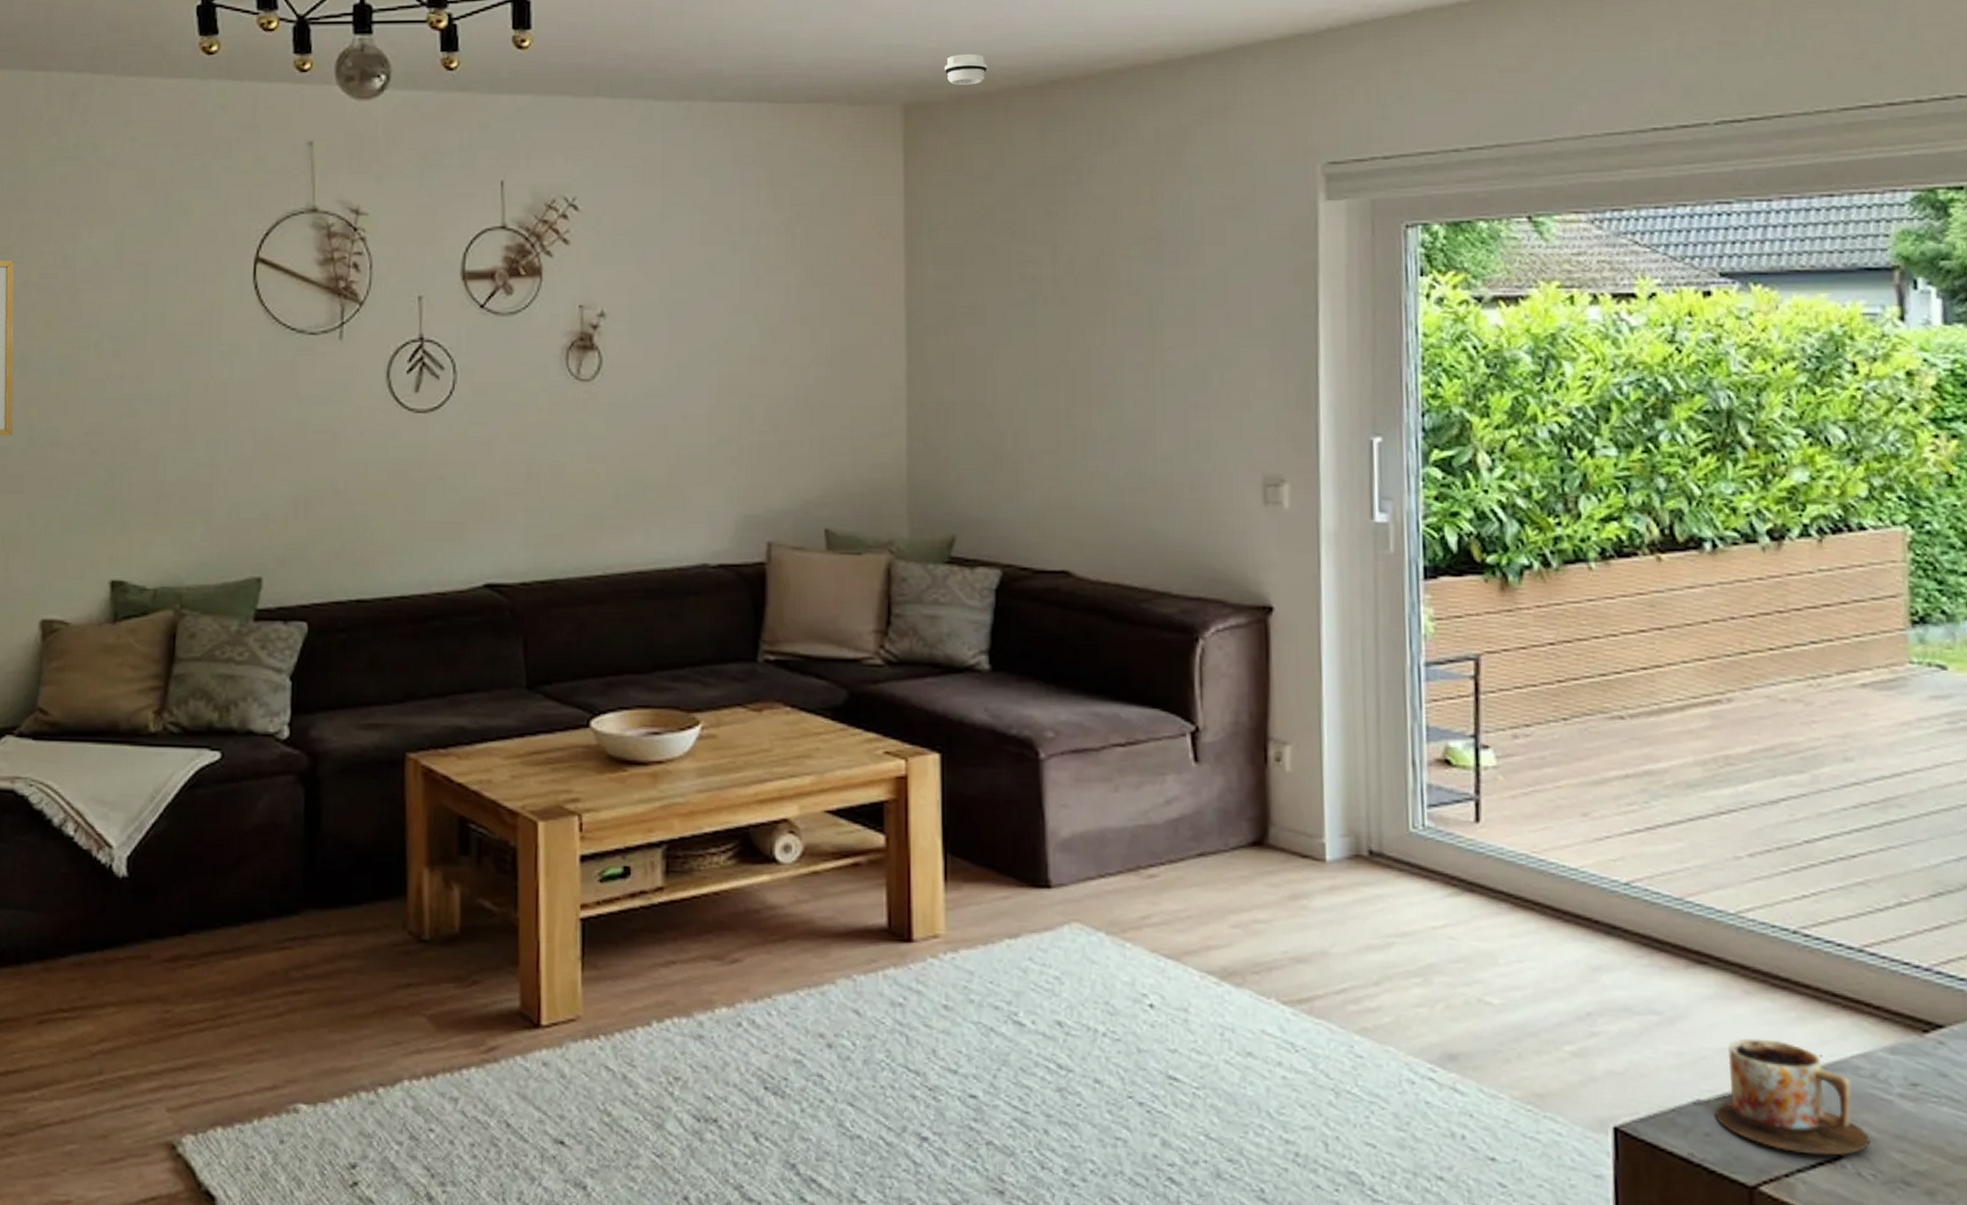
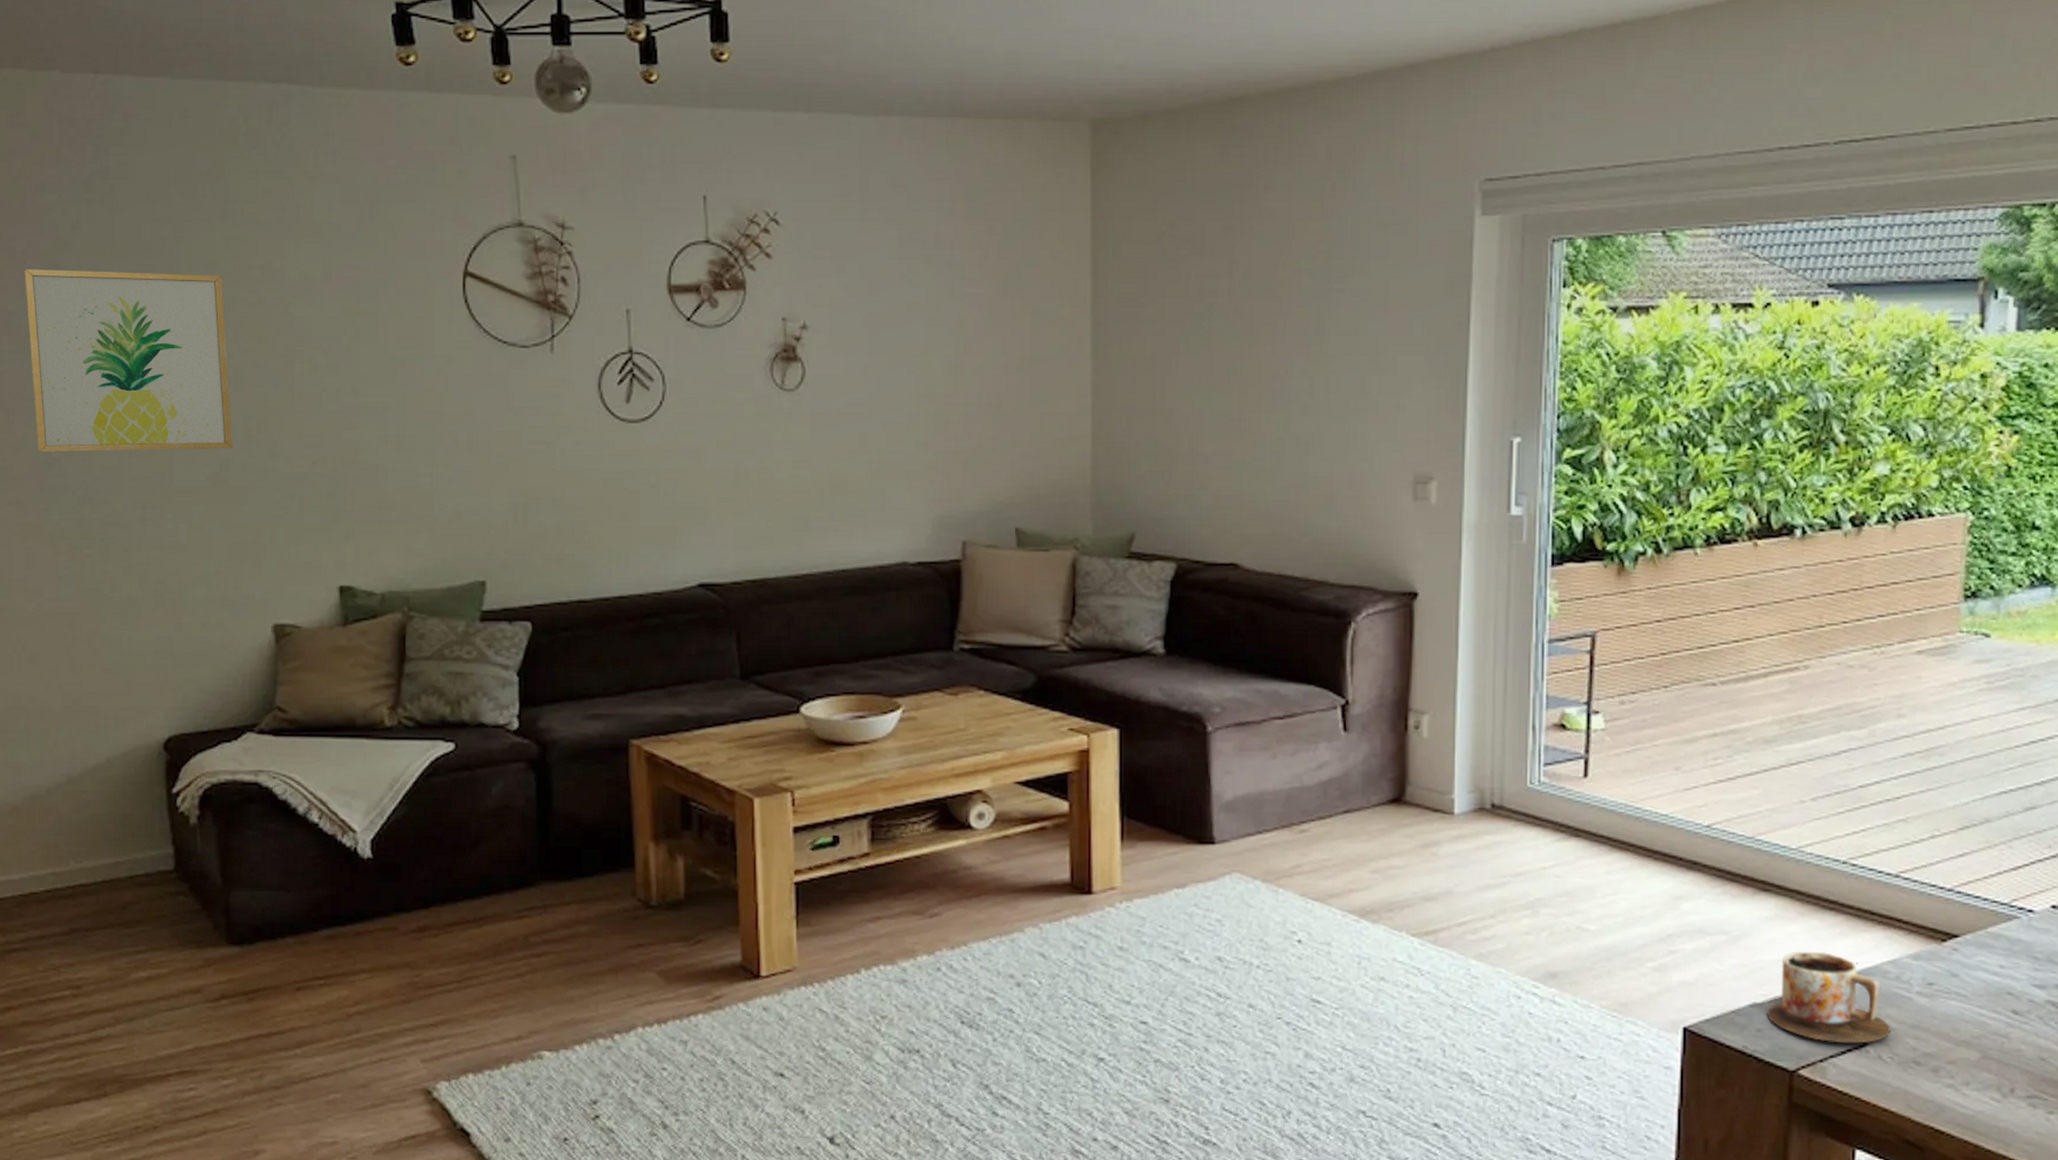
smoke detector: present [944,53,988,85] -> none [1130,70,1172,102]

